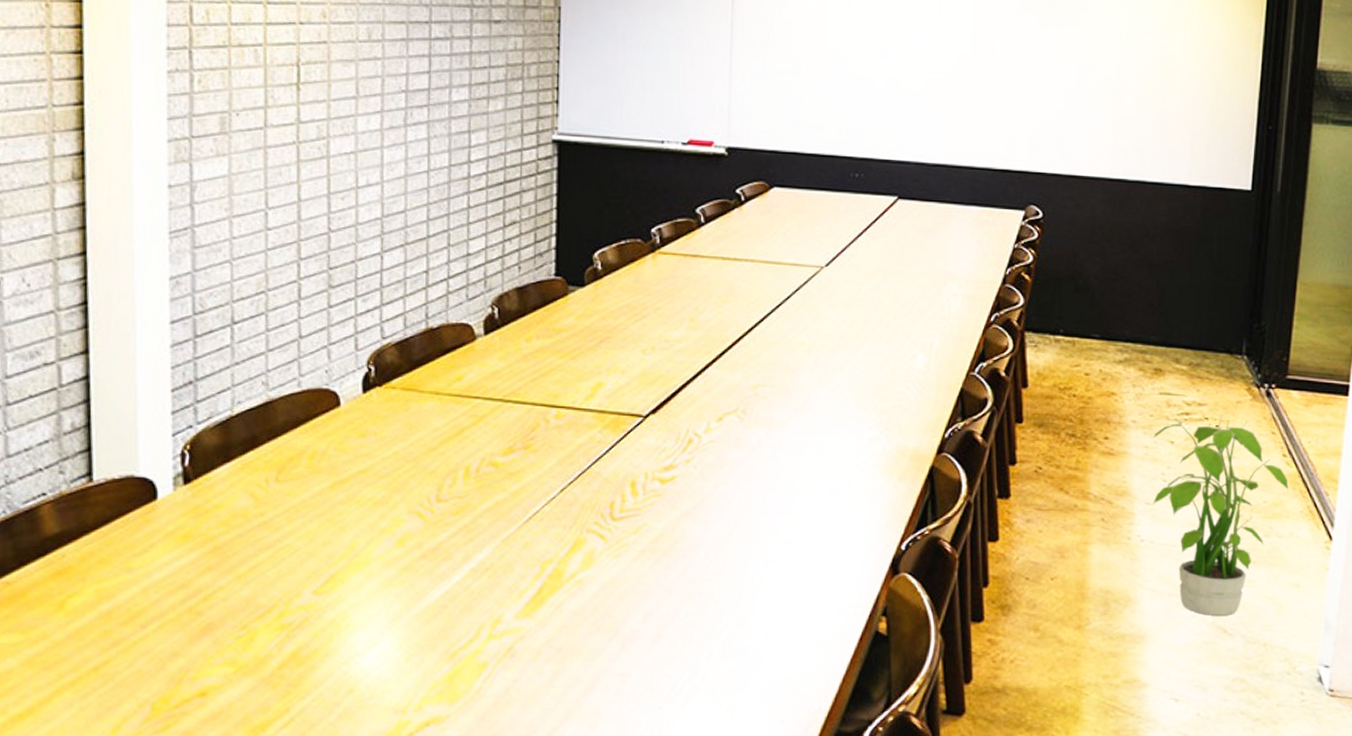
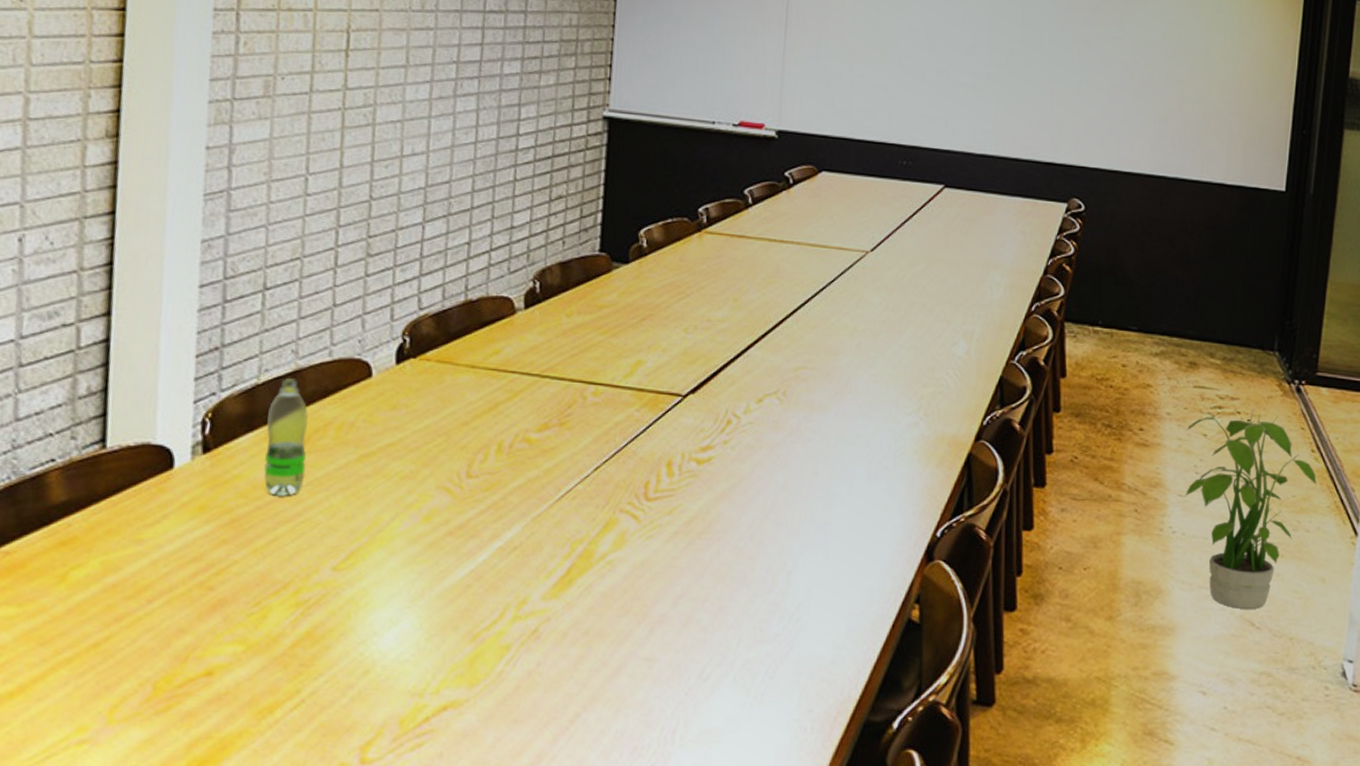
bottle: none [243,410,282,523] -> present [264,378,308,496]

